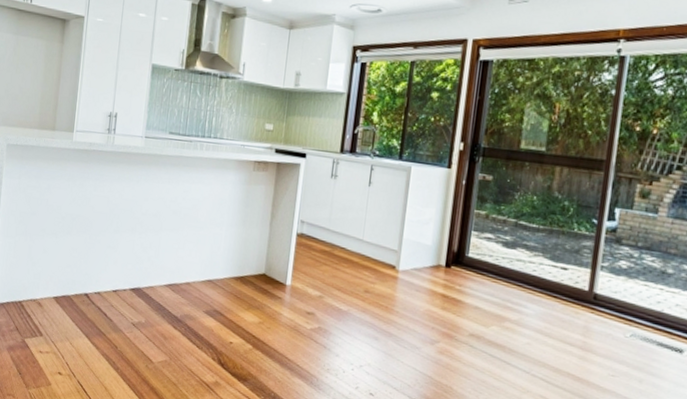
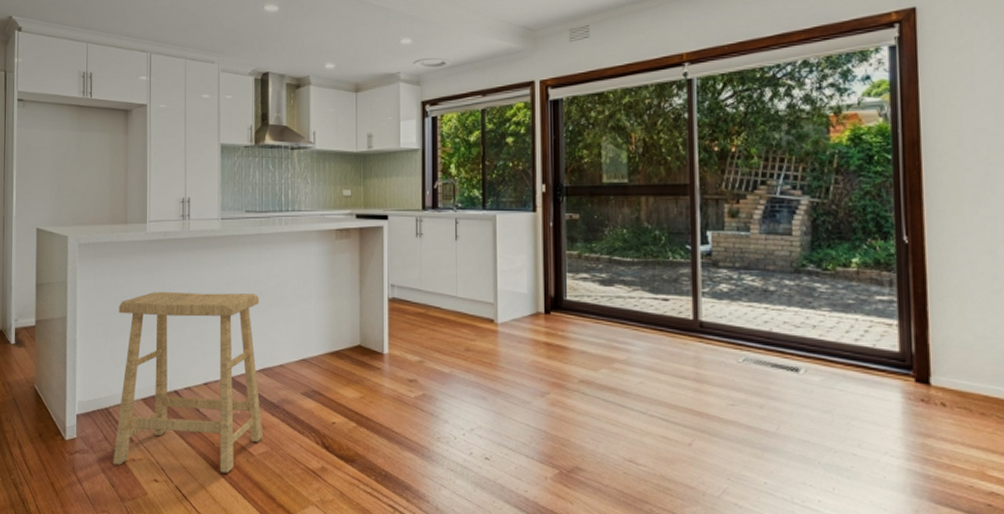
stool: none [21,198,173,376] -> present [113,291,264,473]

